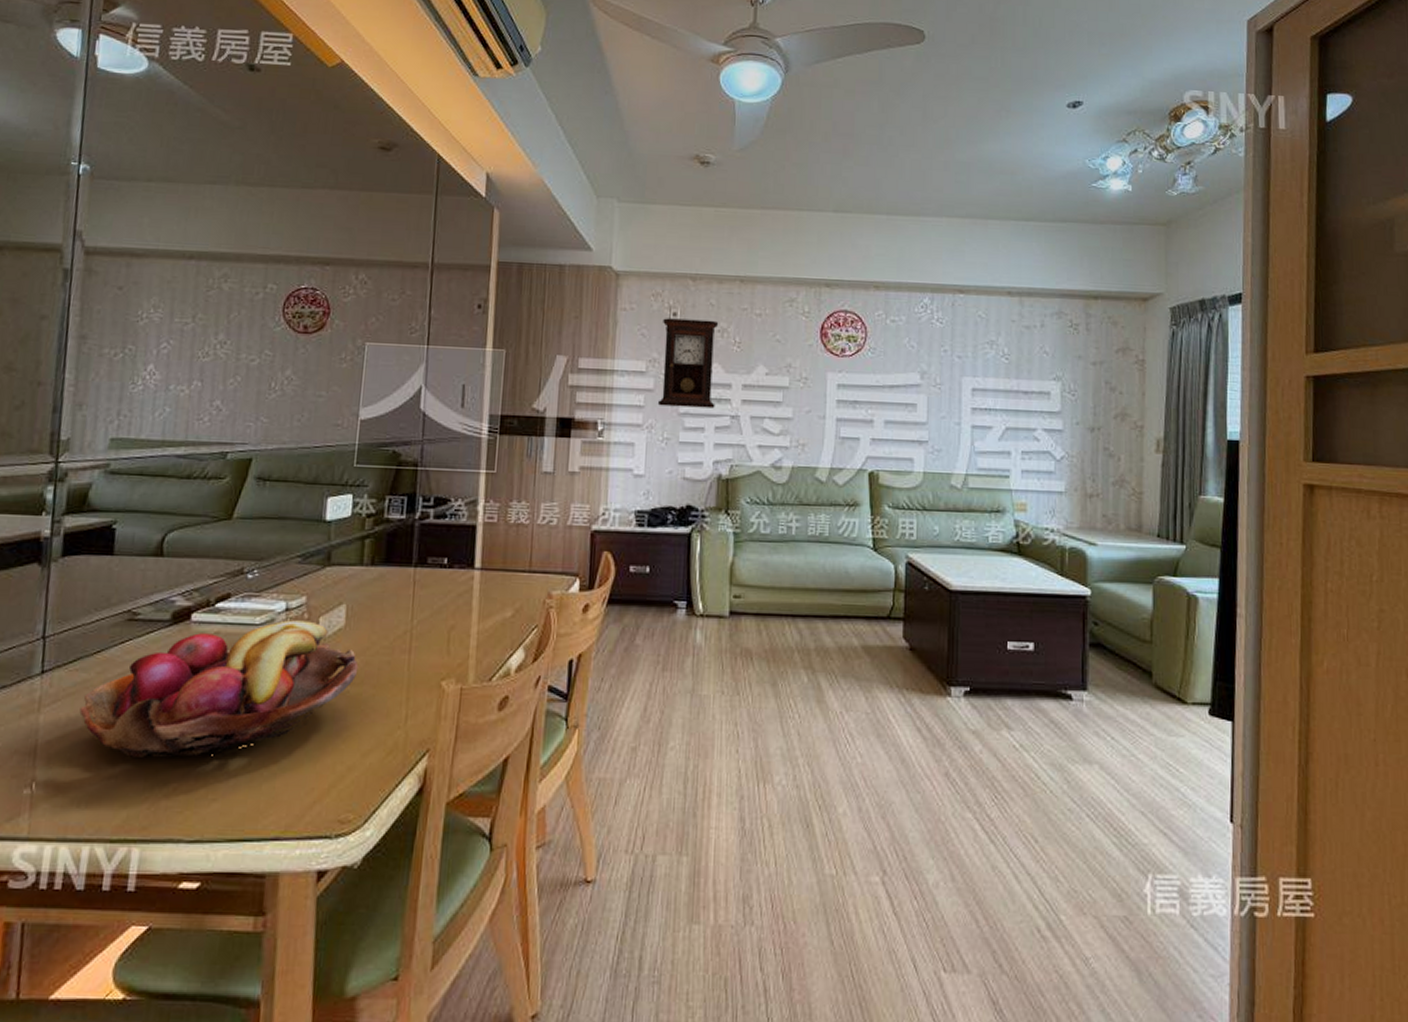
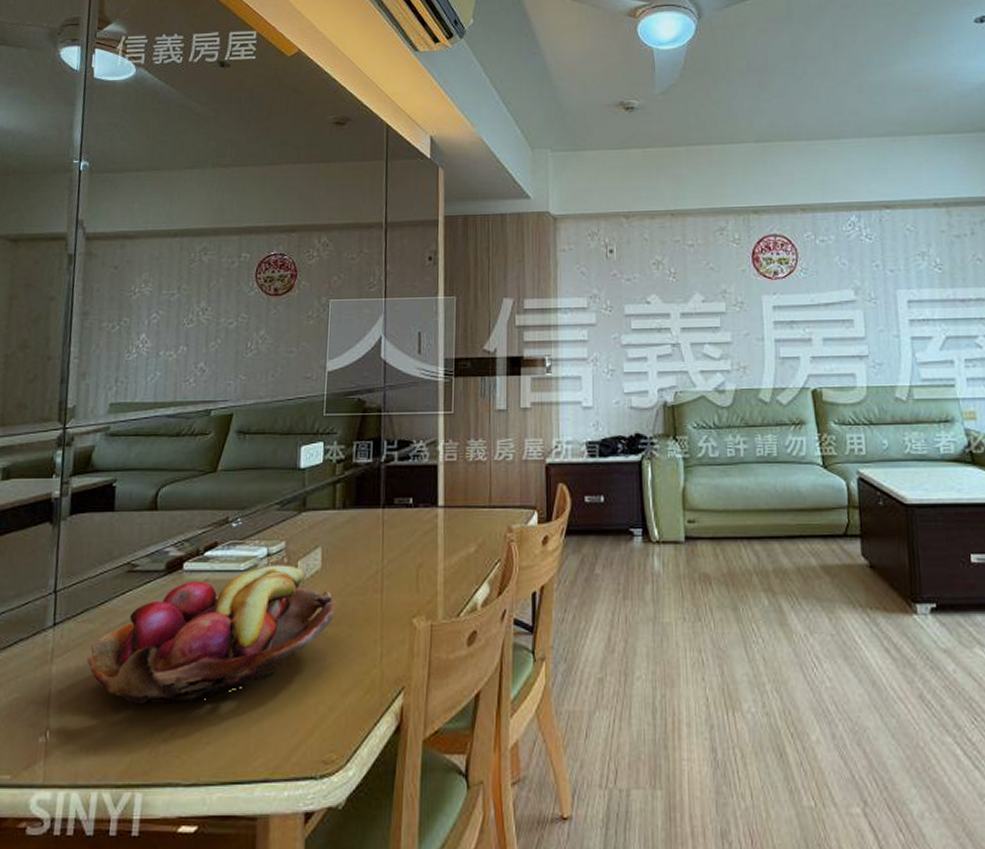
pendulum clock: present [657,318,719,408] -> none [600,254,656,339]

